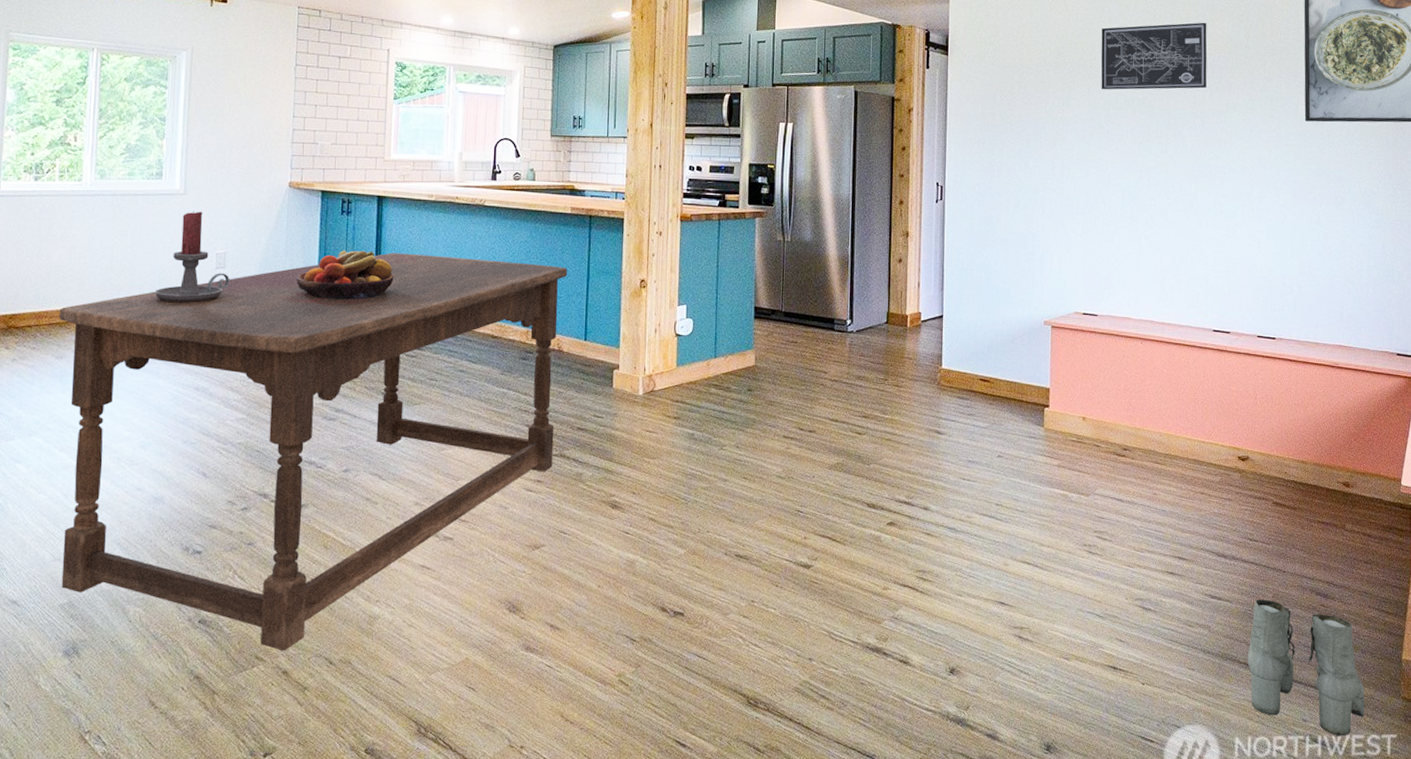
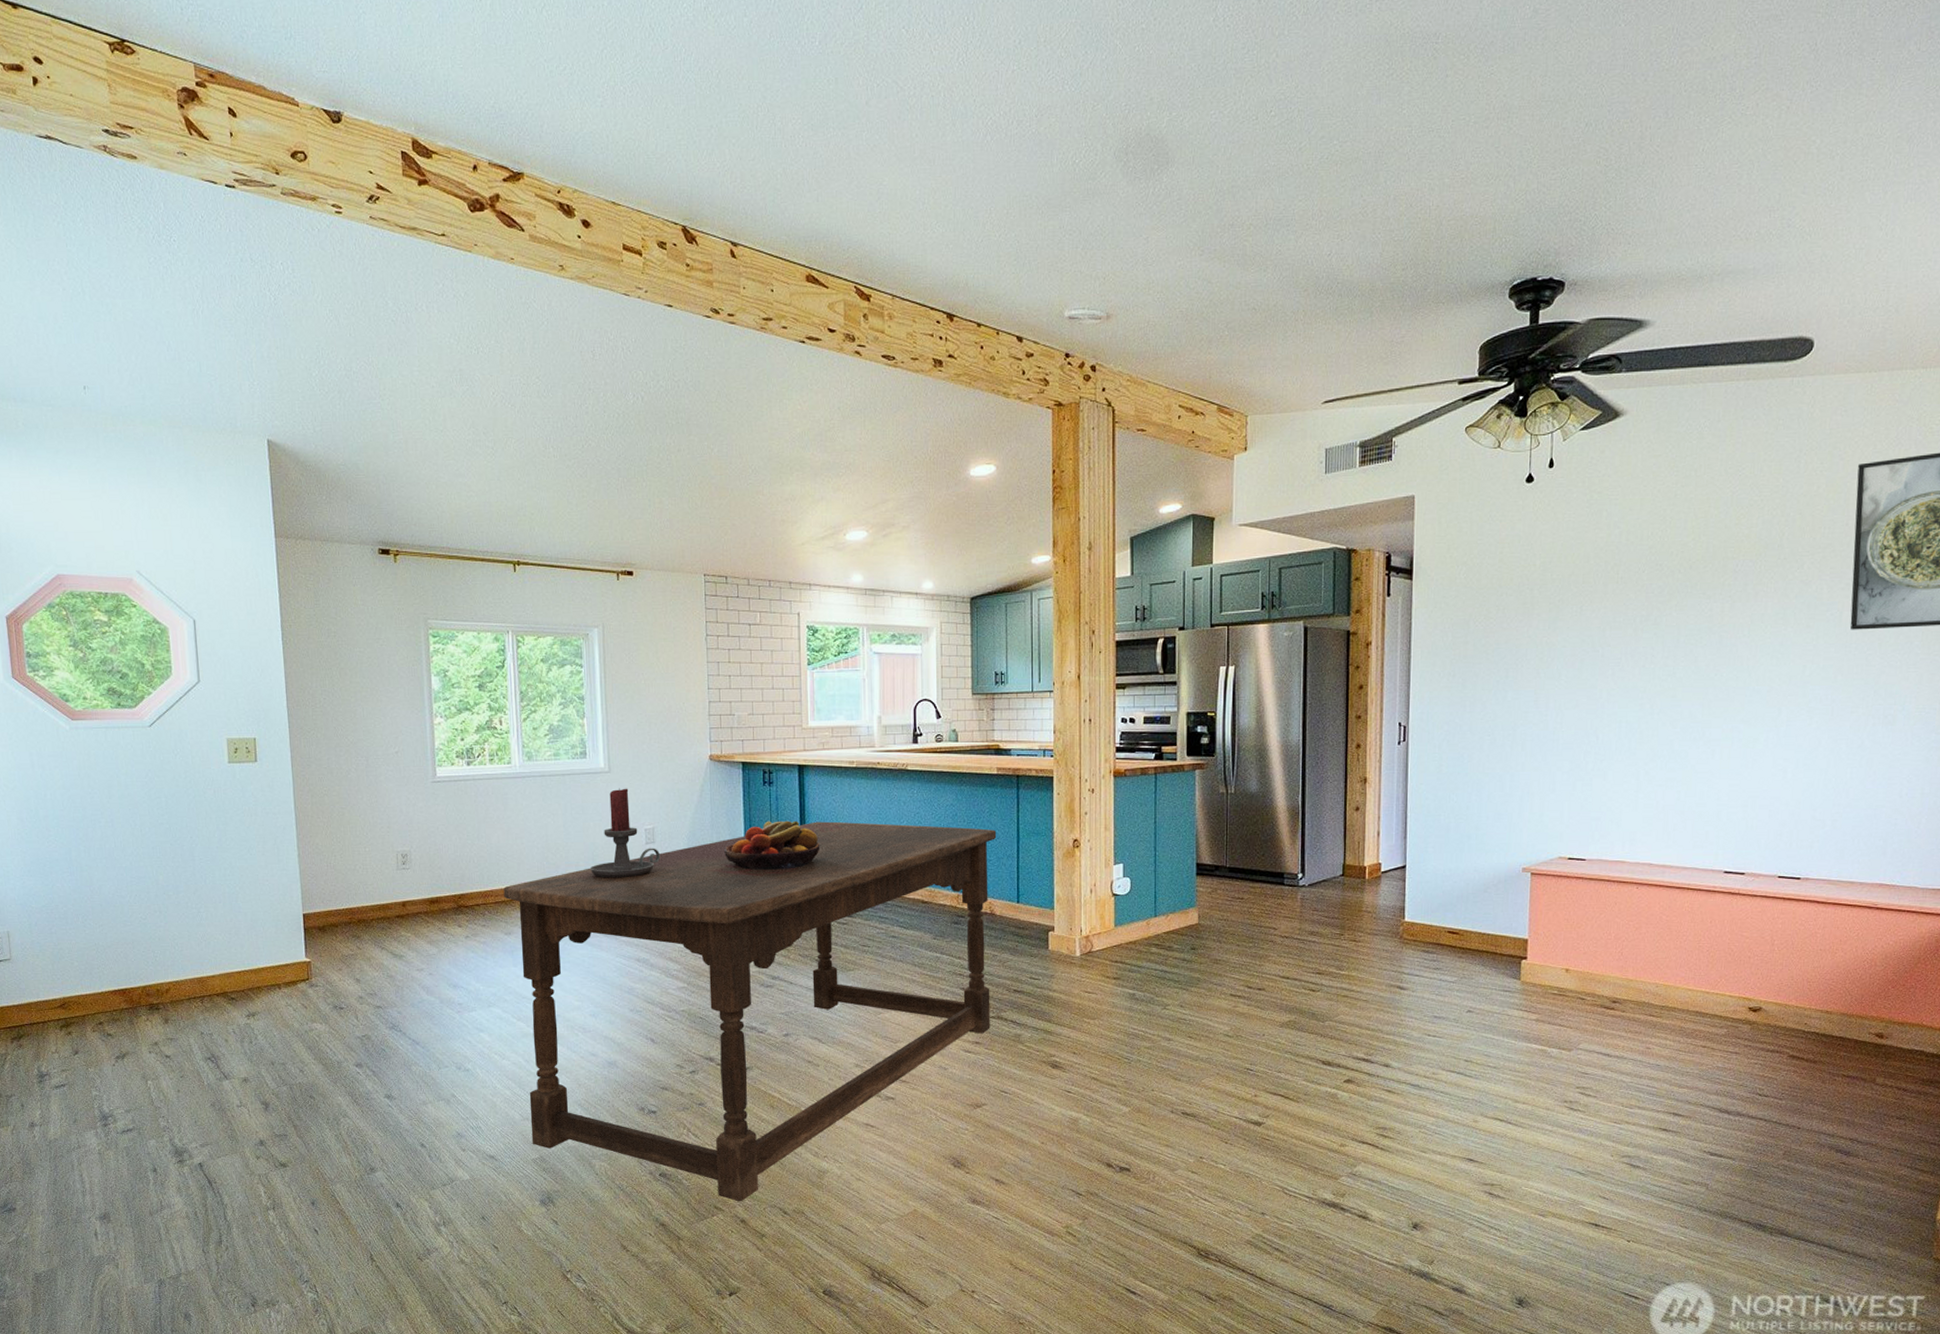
wall art: present [1101,22,1207,90] -> none [1595,520,1731,608]
boots: present [1247,599,1365,736] -> none [1750,1156,1889,1297]

